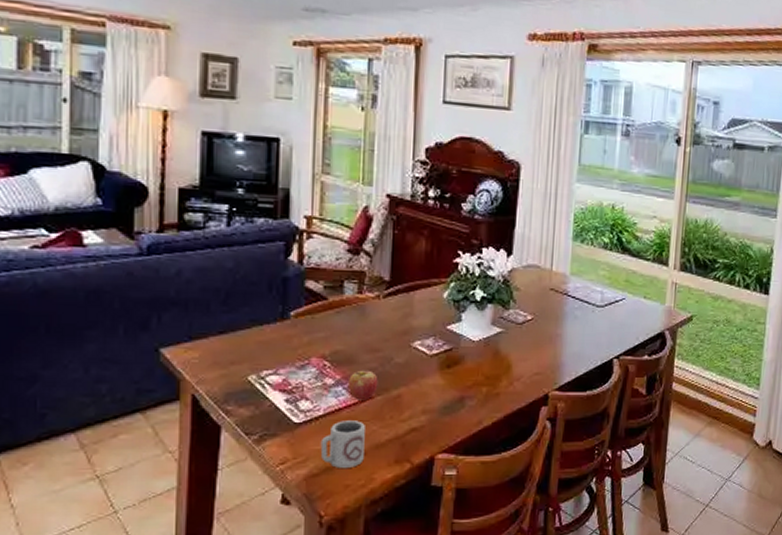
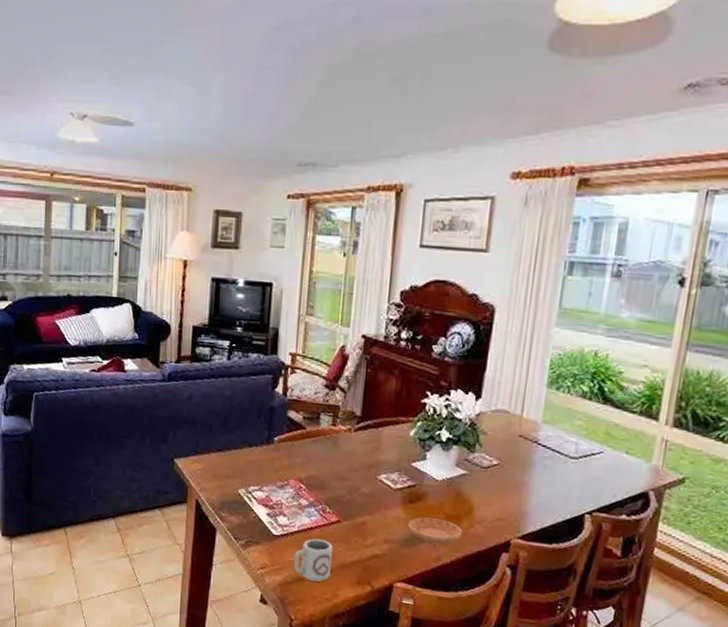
fruit: present [347,370,378,400] -> none [318,495,346,524]
saucer: none [446,381,502,408] -> present [407,517,463,546]

